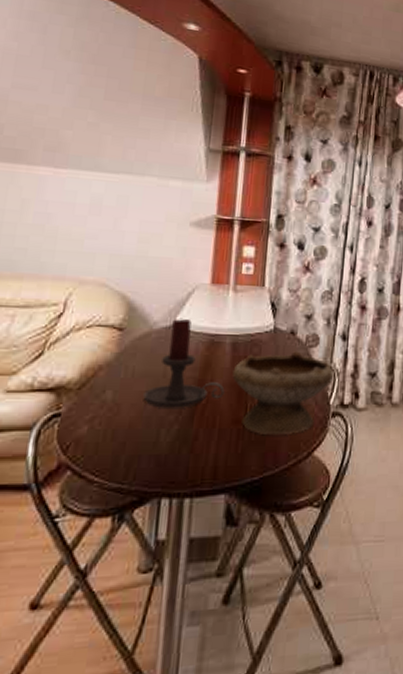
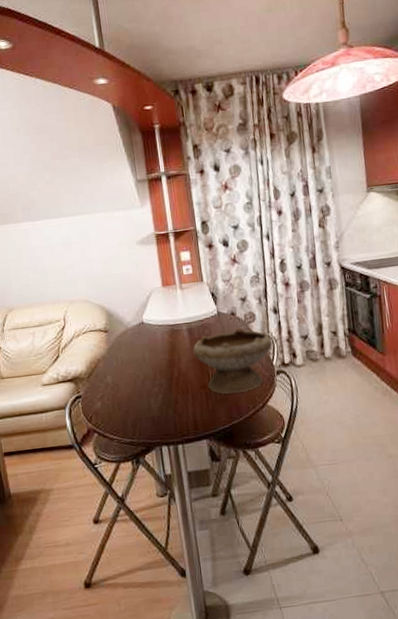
candle holder: present [143,318,225,408] -> none [132,316,190,384]

